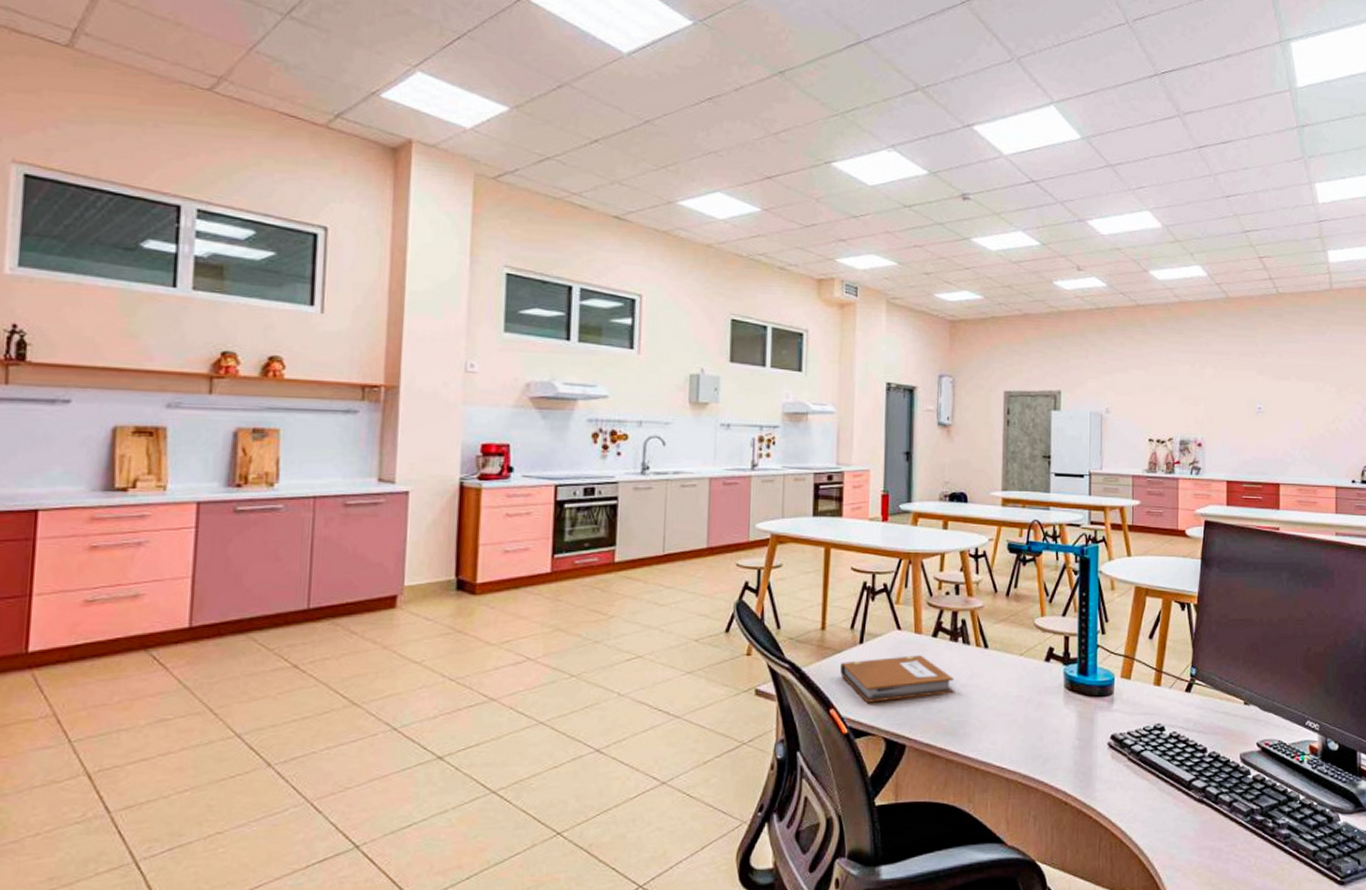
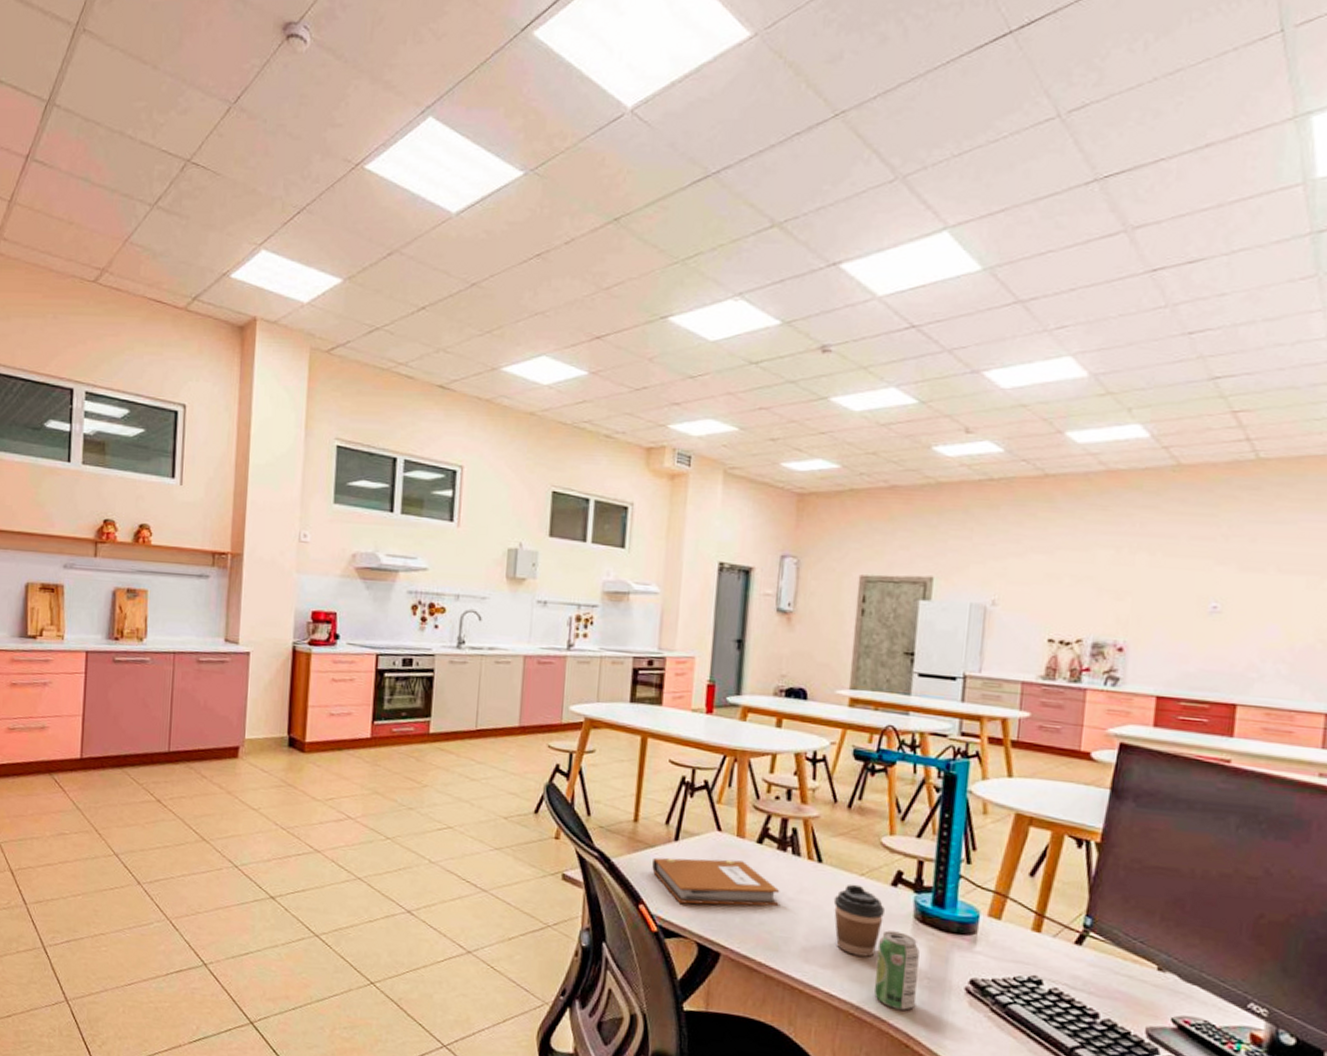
coffee cup: none [999,664,1042,729] -> present [833,884,886,957]
beverage can: none [1037,702,1071,772] -> present [874,930,920,1010]

